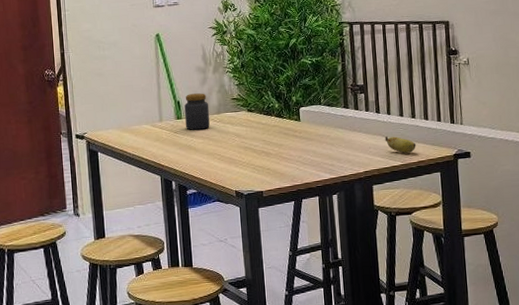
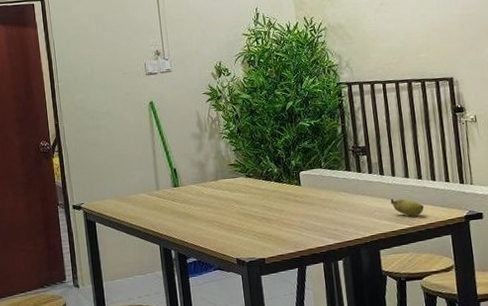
jar: present [184,93,210,130] -> none [181,160,208,198]

